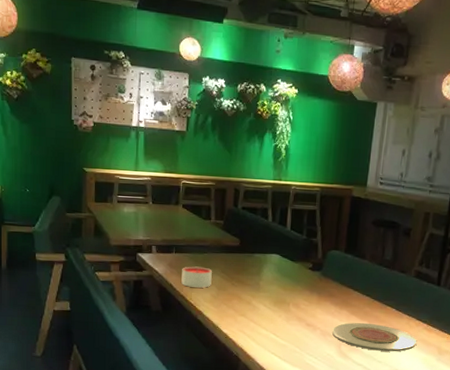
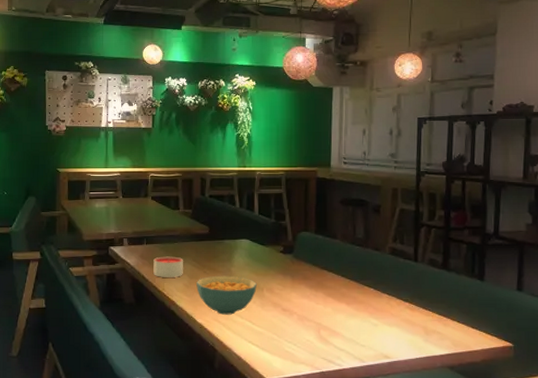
cereal bowl: none [224,288,284,327] -> present [196,275,257,315]
plate: present [332,322,417,352] -> none [310,304,401,334]

